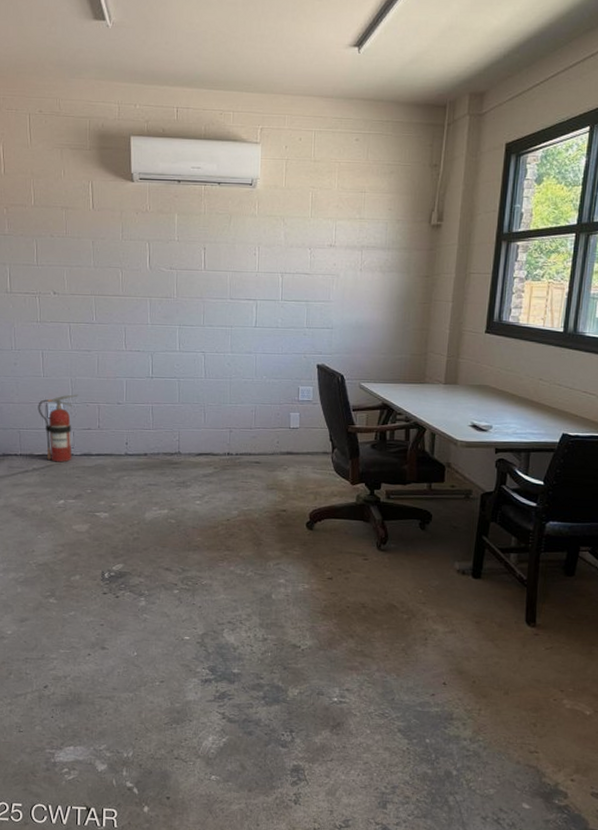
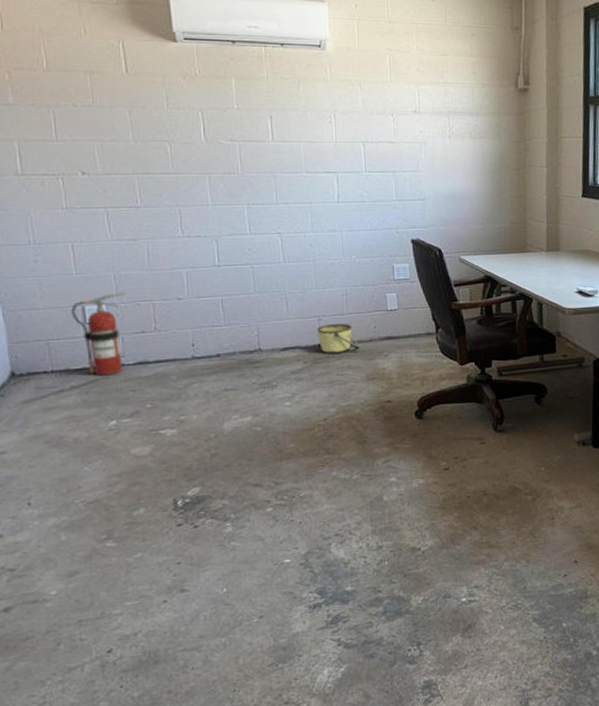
bucket: none [228,435,264,463] -> present [317,323,360,354]

